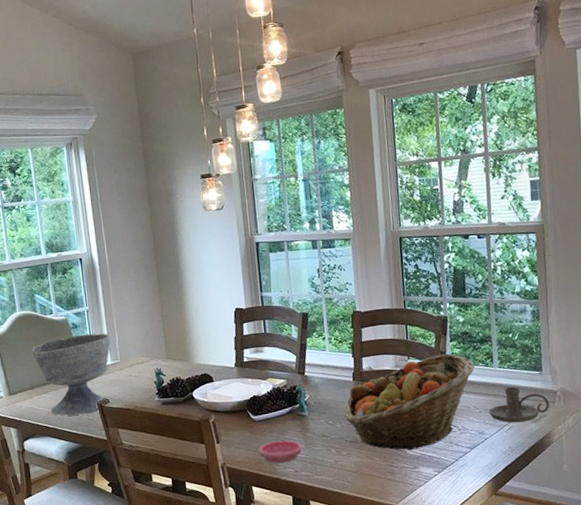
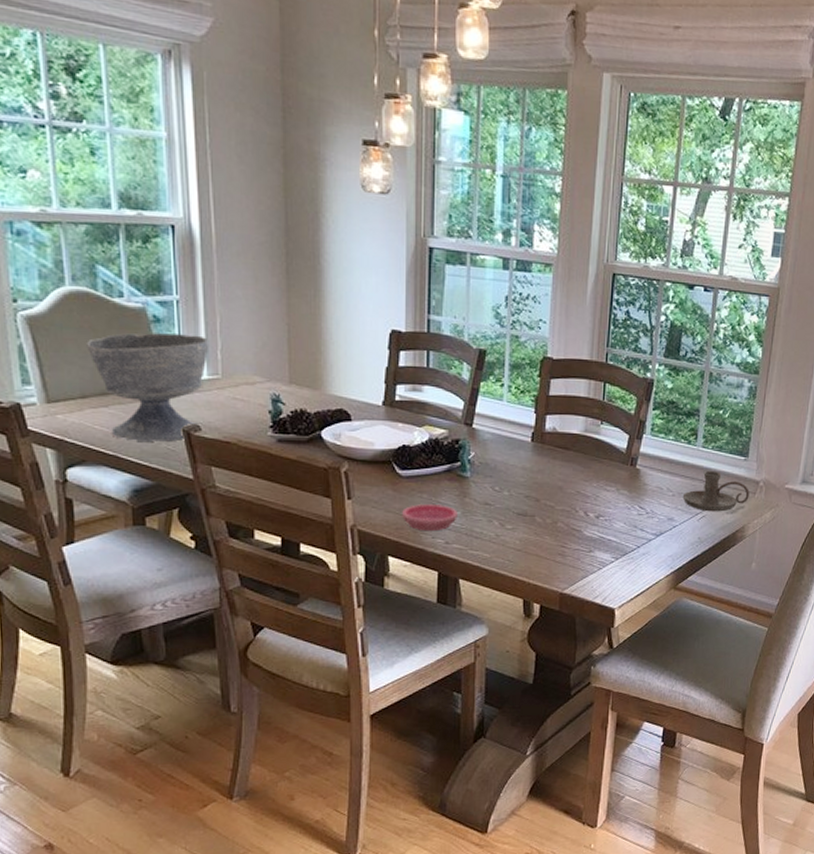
fruit basket: present [343,353,476,451] -> none [515,423,677,531]

